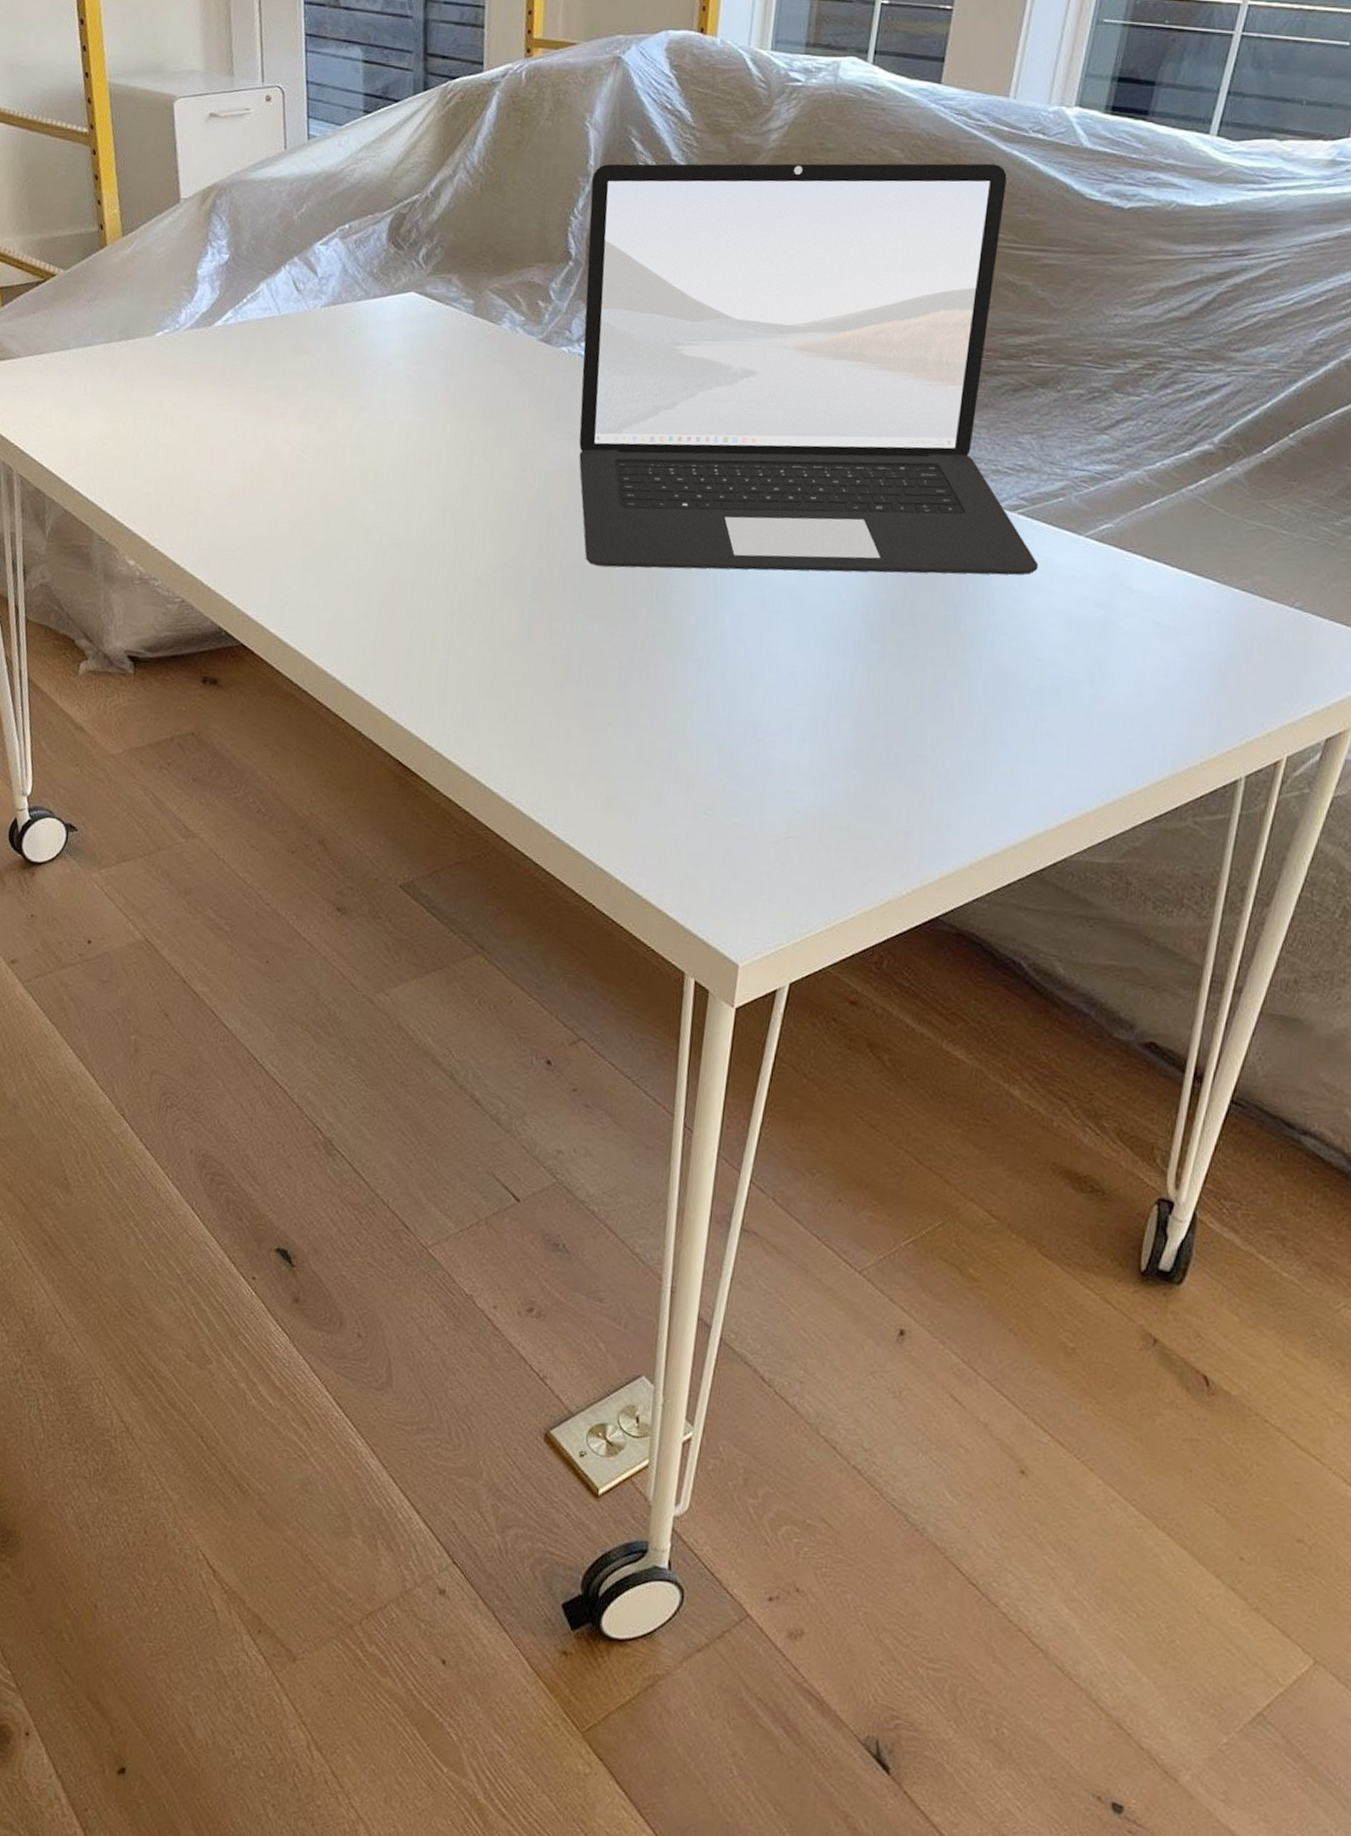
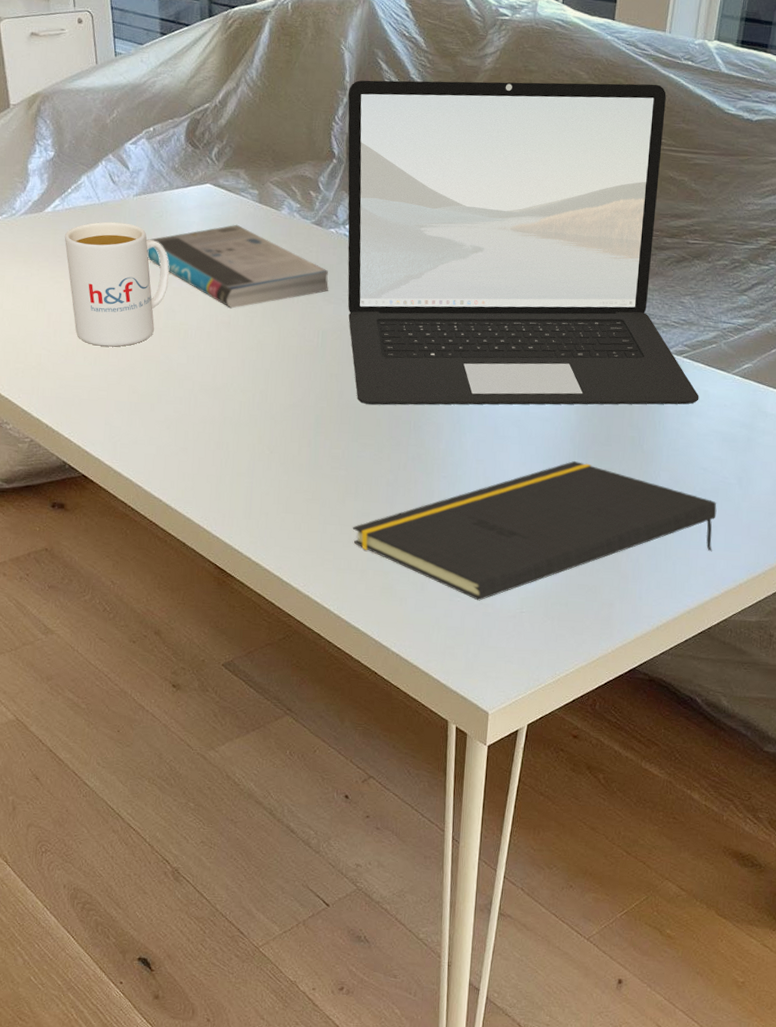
mug: none [235,338,360,490] -> present [64,222,170,347]
book: none [333,341,557,445] -> present [146,224,328,309]
notepad: none [571,643,1058,820] -> present [352,460,717,601]

